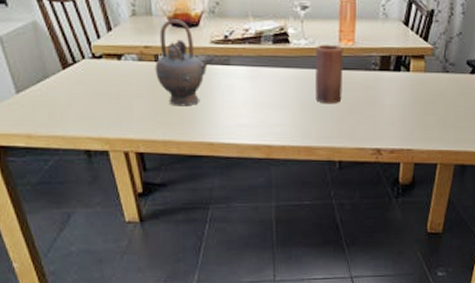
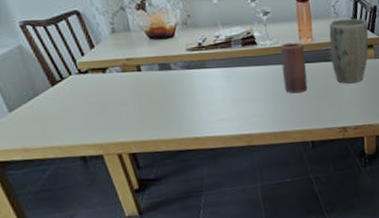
teapot: present [154,19,213,107] -> none [137,33,191,109]
plant pot: none [373,21,421,99] -> present [329,18,369,84]

